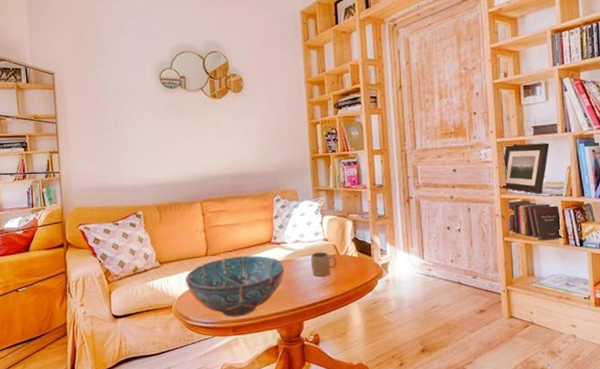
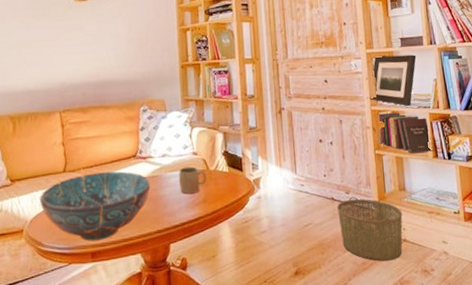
basket: none [463,281,531,342] -> present [336,196,403,261]

